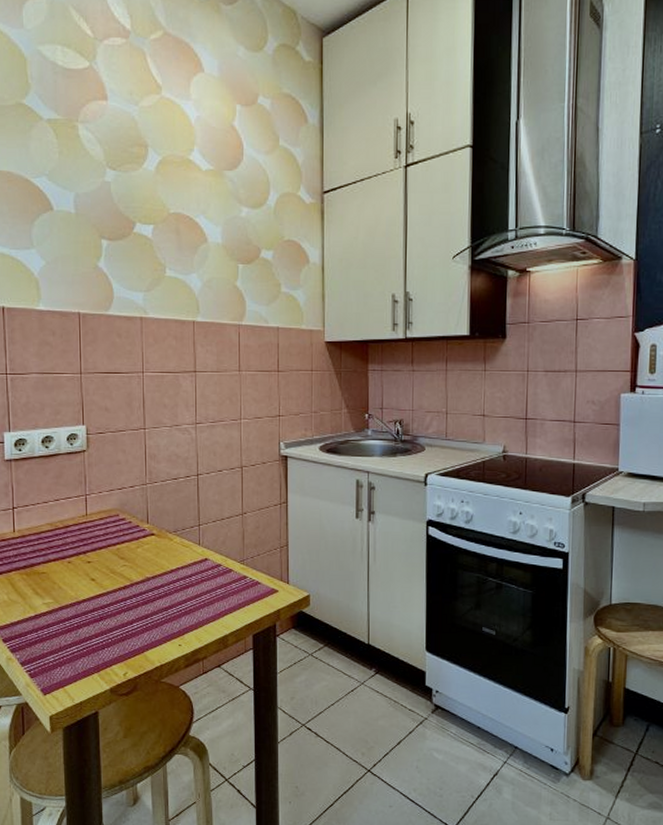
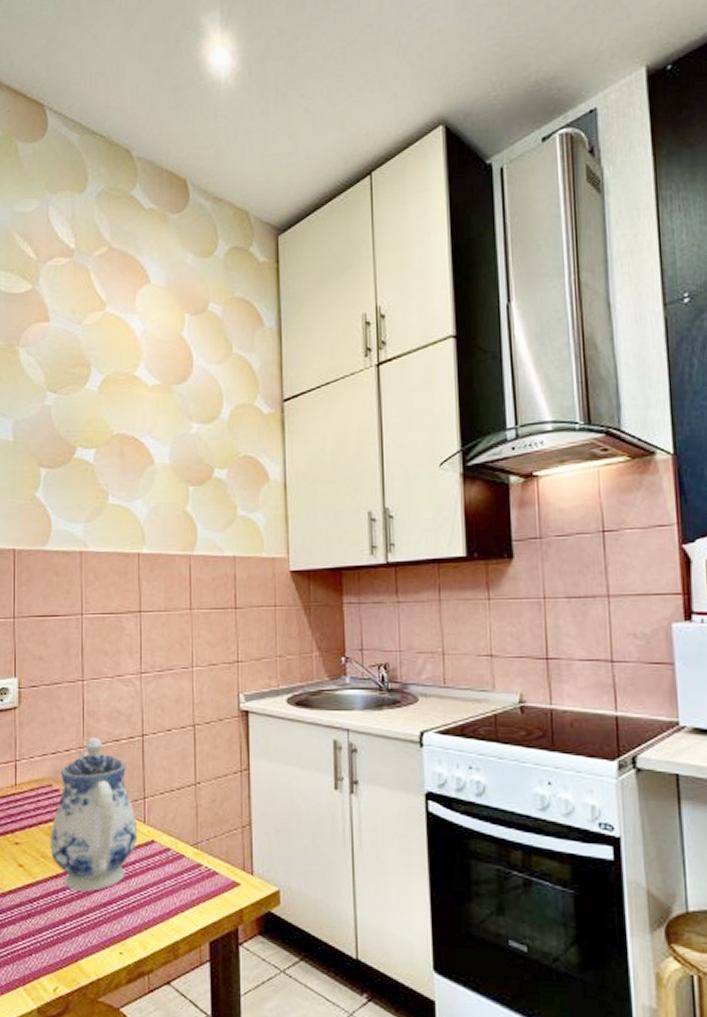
teapot: none [118,475,194,599] -> present [50,737,138,892]

